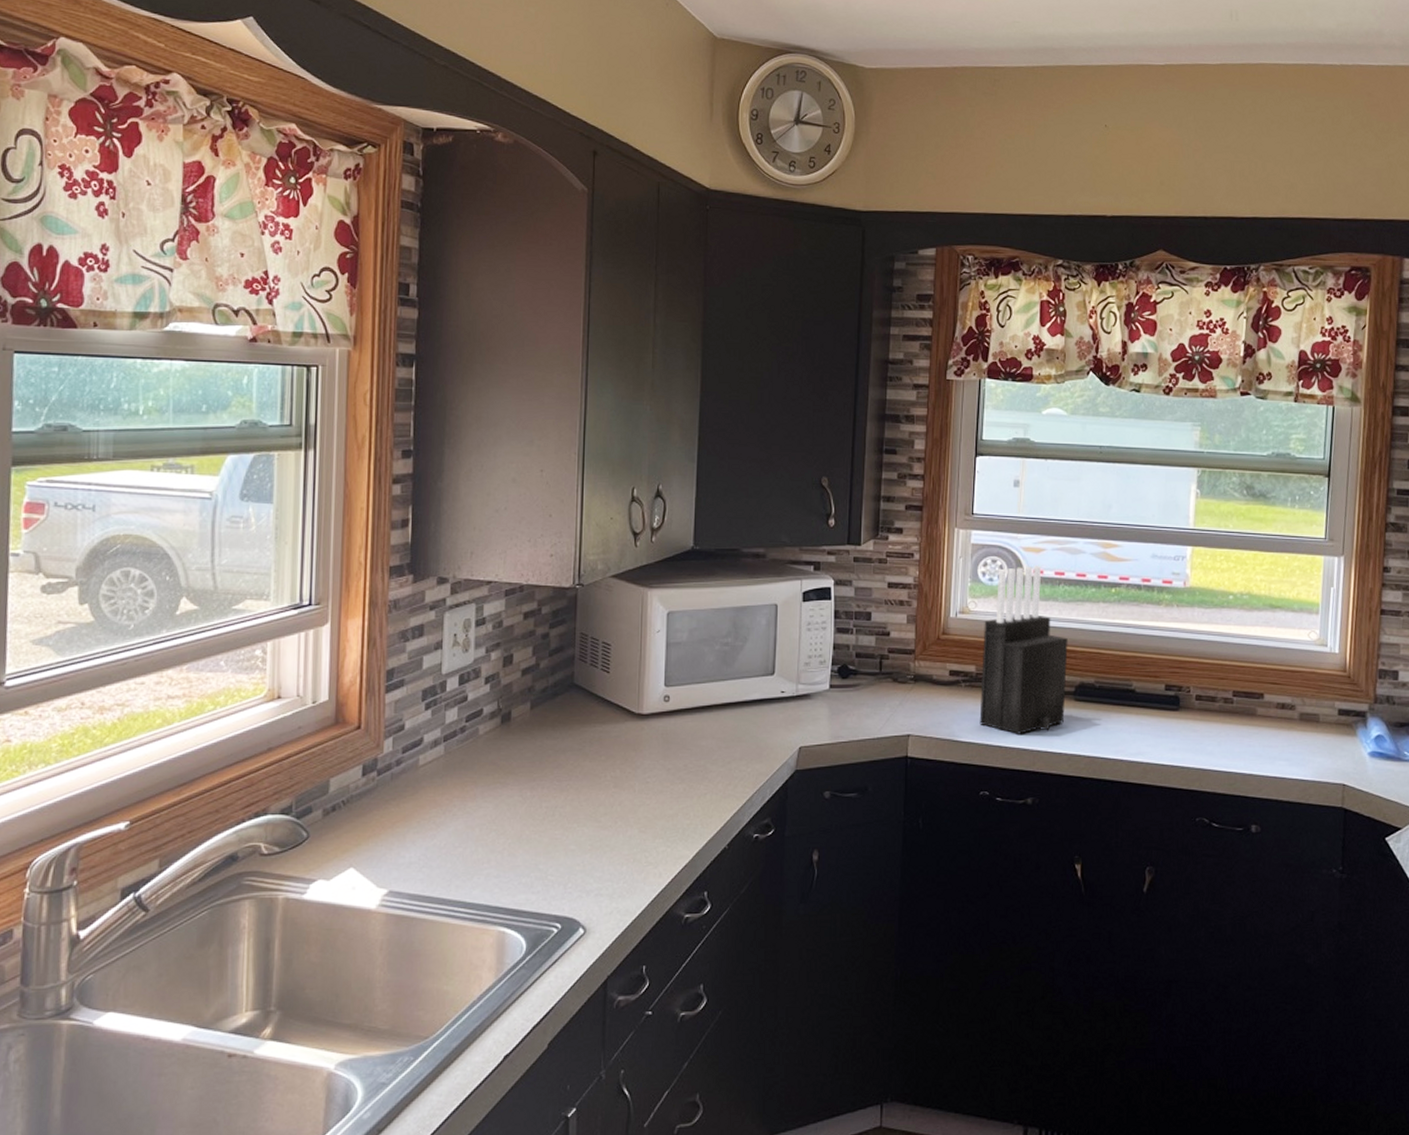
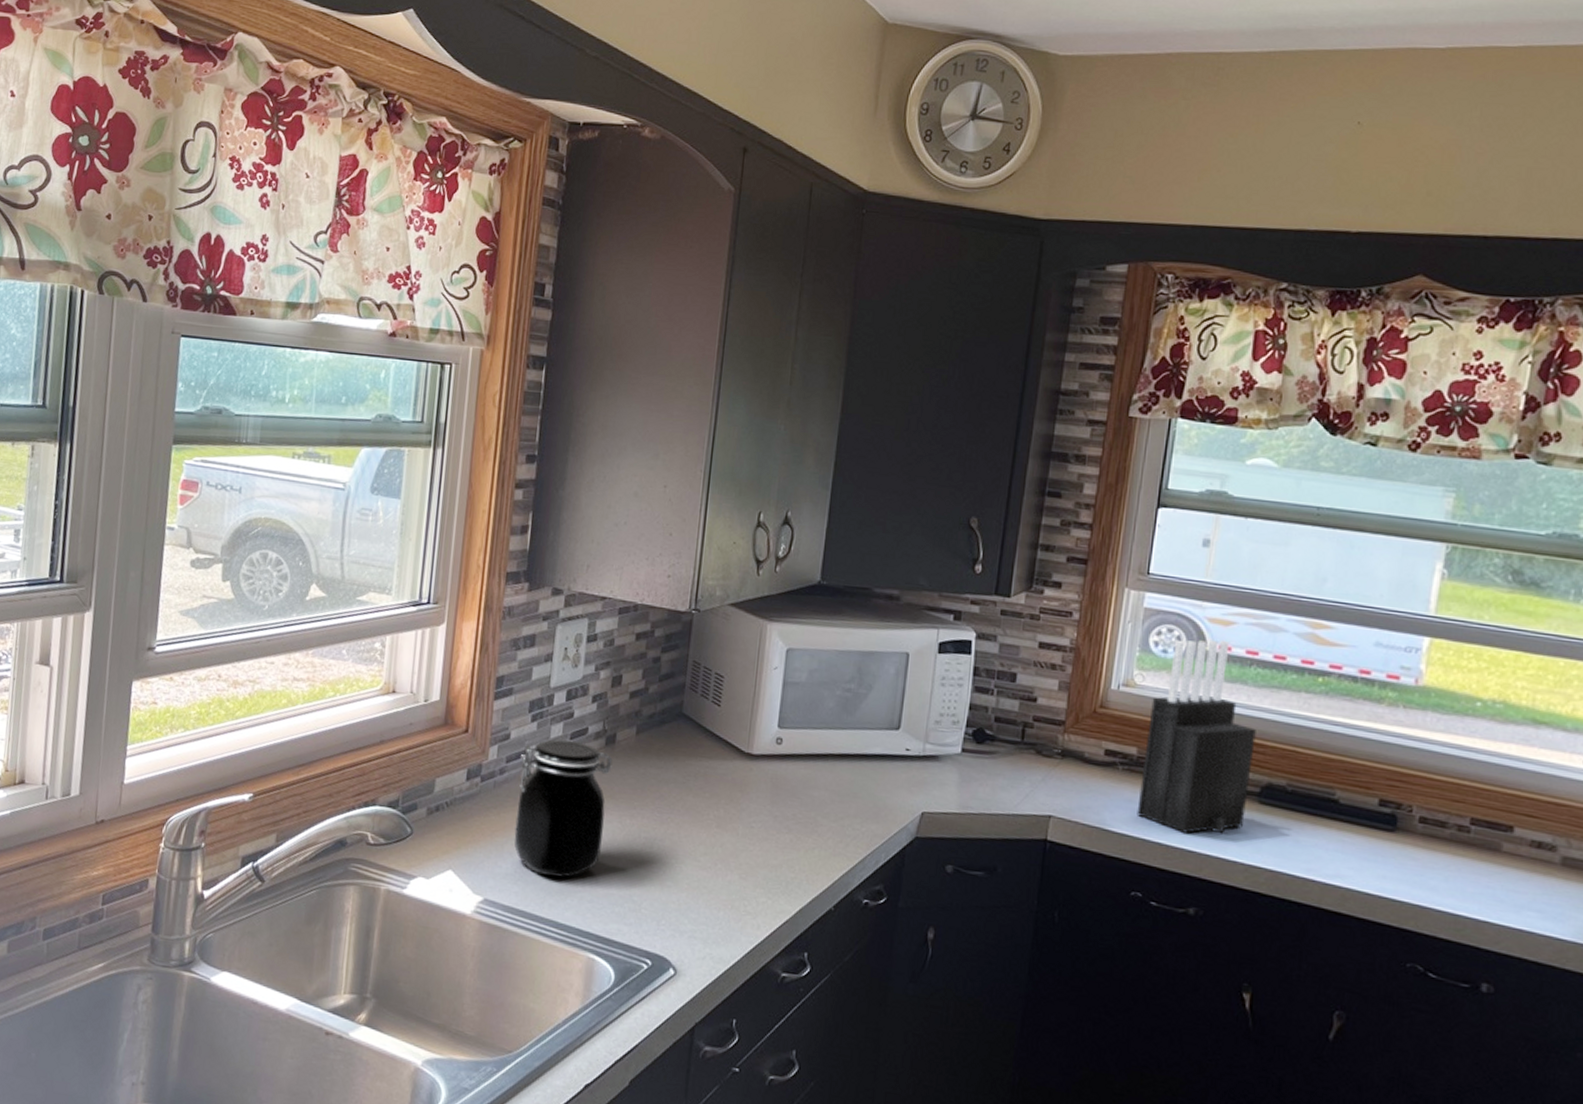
jar: none [415,724,509,859] -> present [514,739,613,878]

